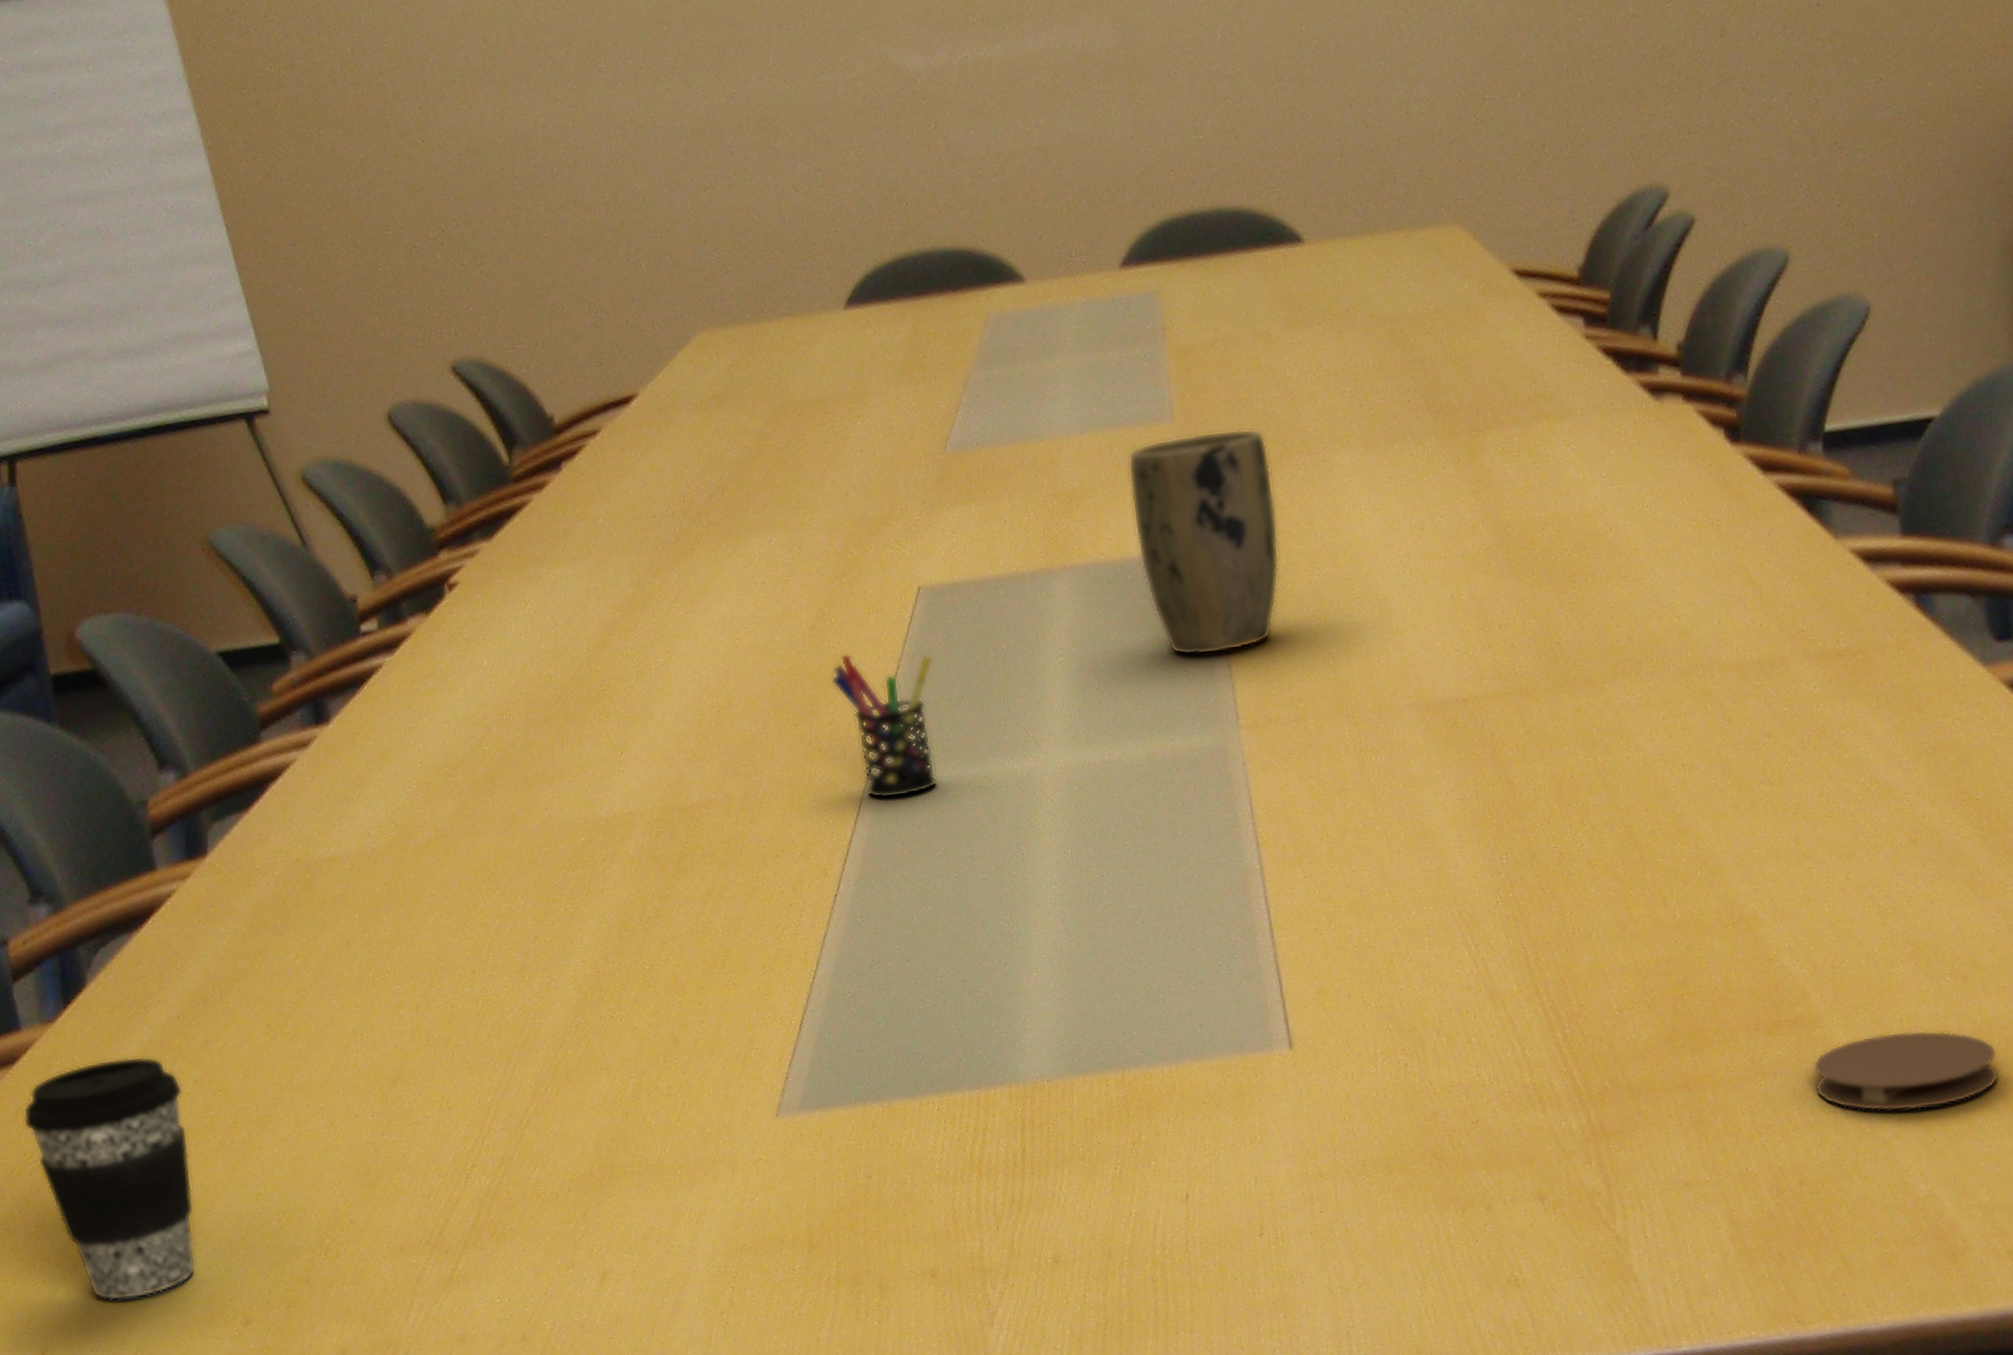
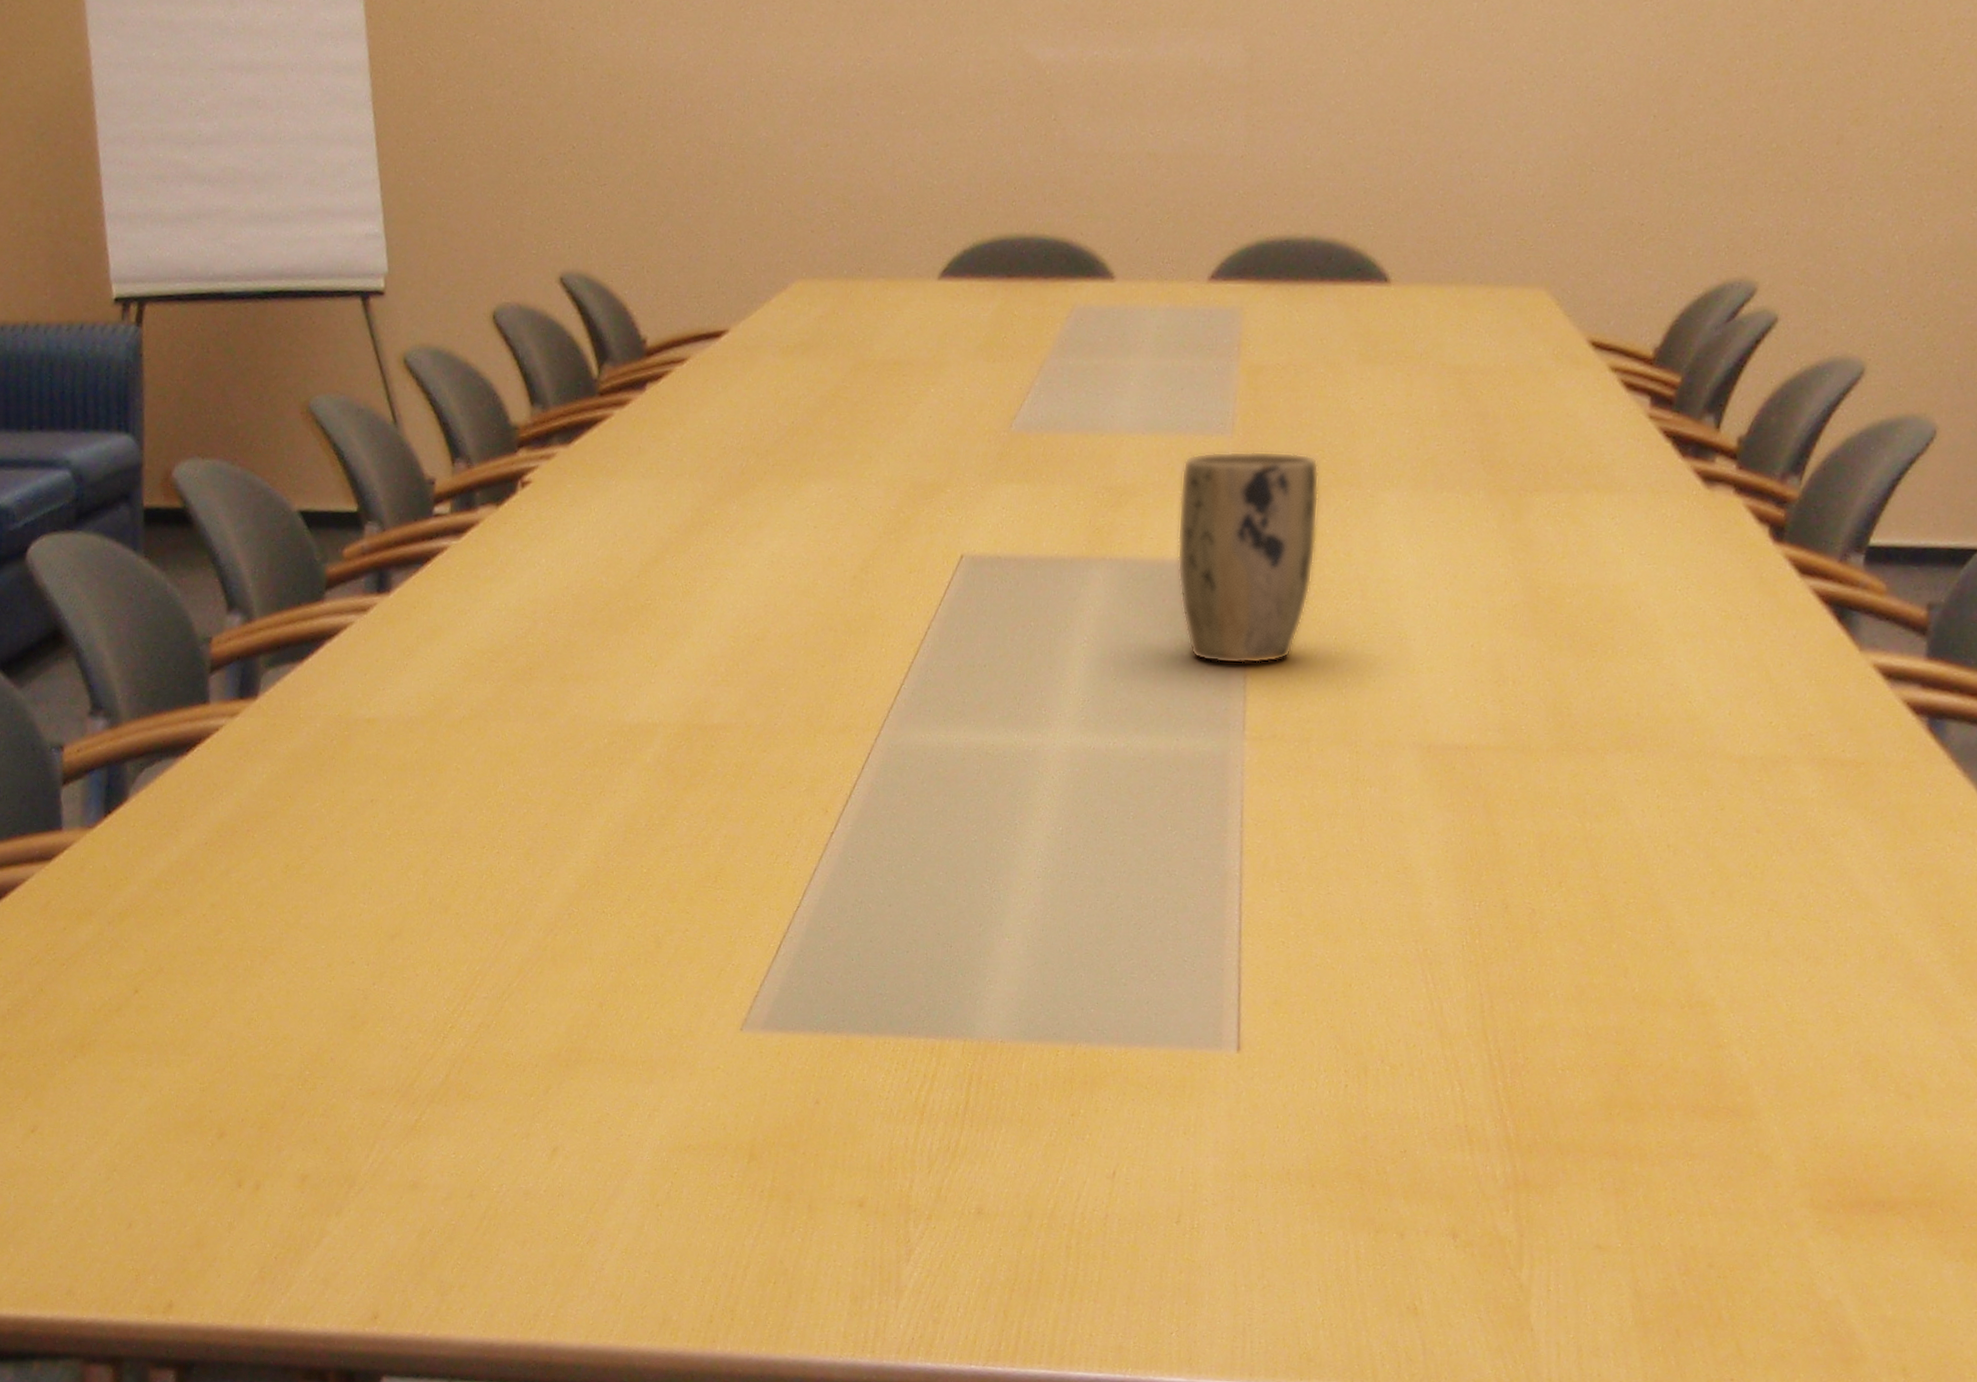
coffee cup: present [23,1056,197,1301] -> none [50,871,199,1096]
pen holder: present [831,653,938,799] -> none [863,606,964,751]
coaster: present [1813,1030,1999,1112] -> none [1740,1136,1928,1217]

